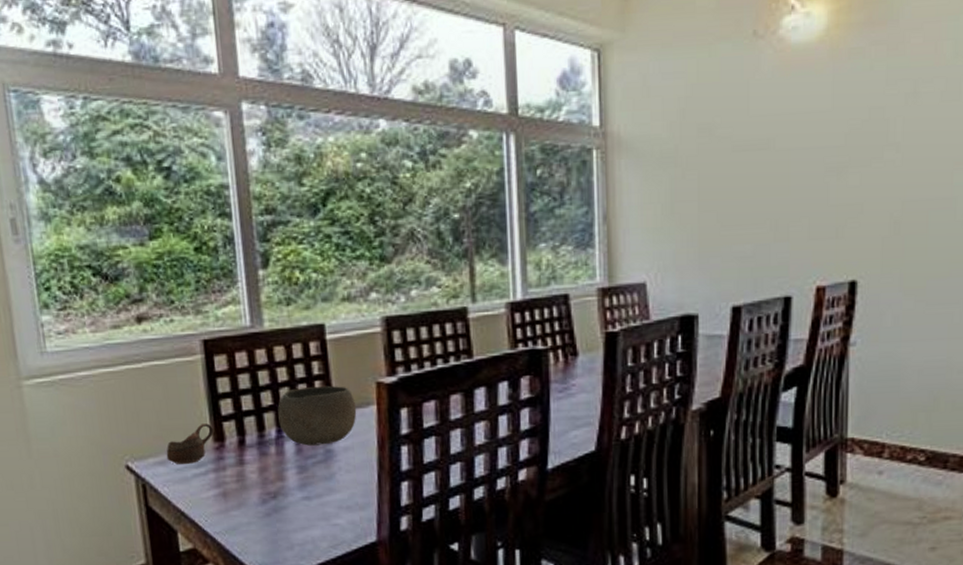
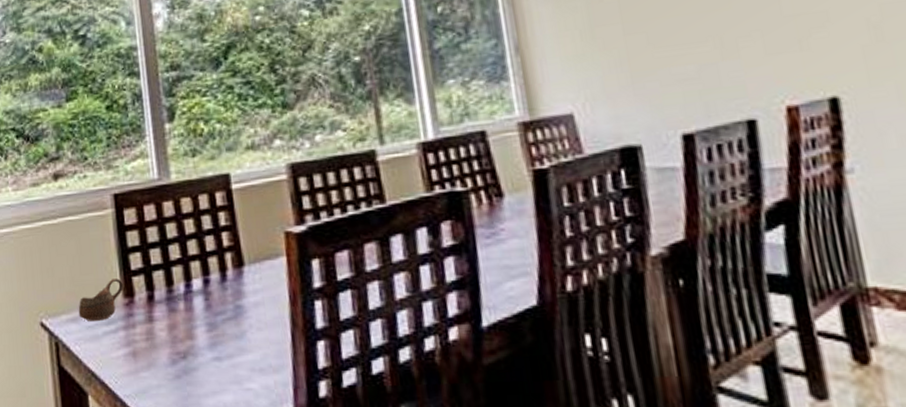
bowl: present [278,385,357,446] -> none [185,236,266,301]

